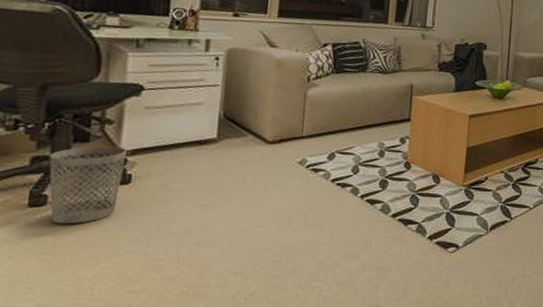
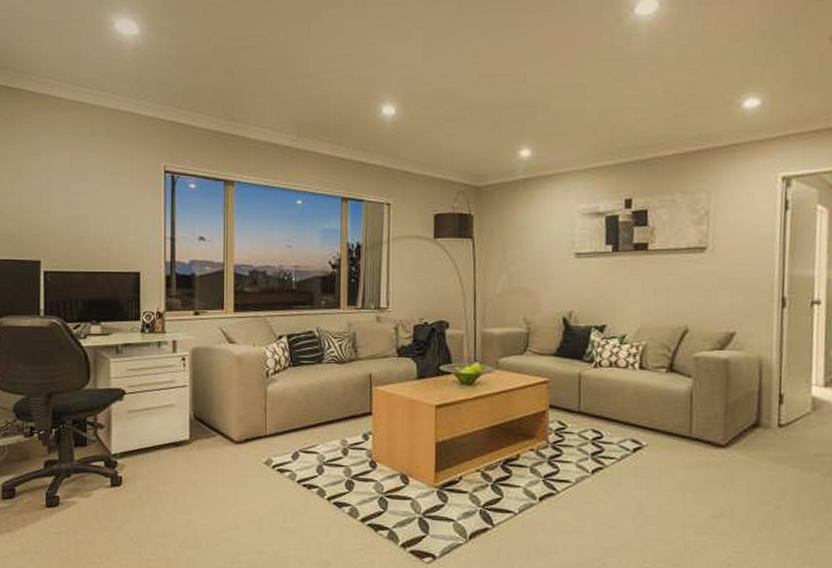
wastebasket: present [49,146,128,224] -> none [58,450,117,524]

